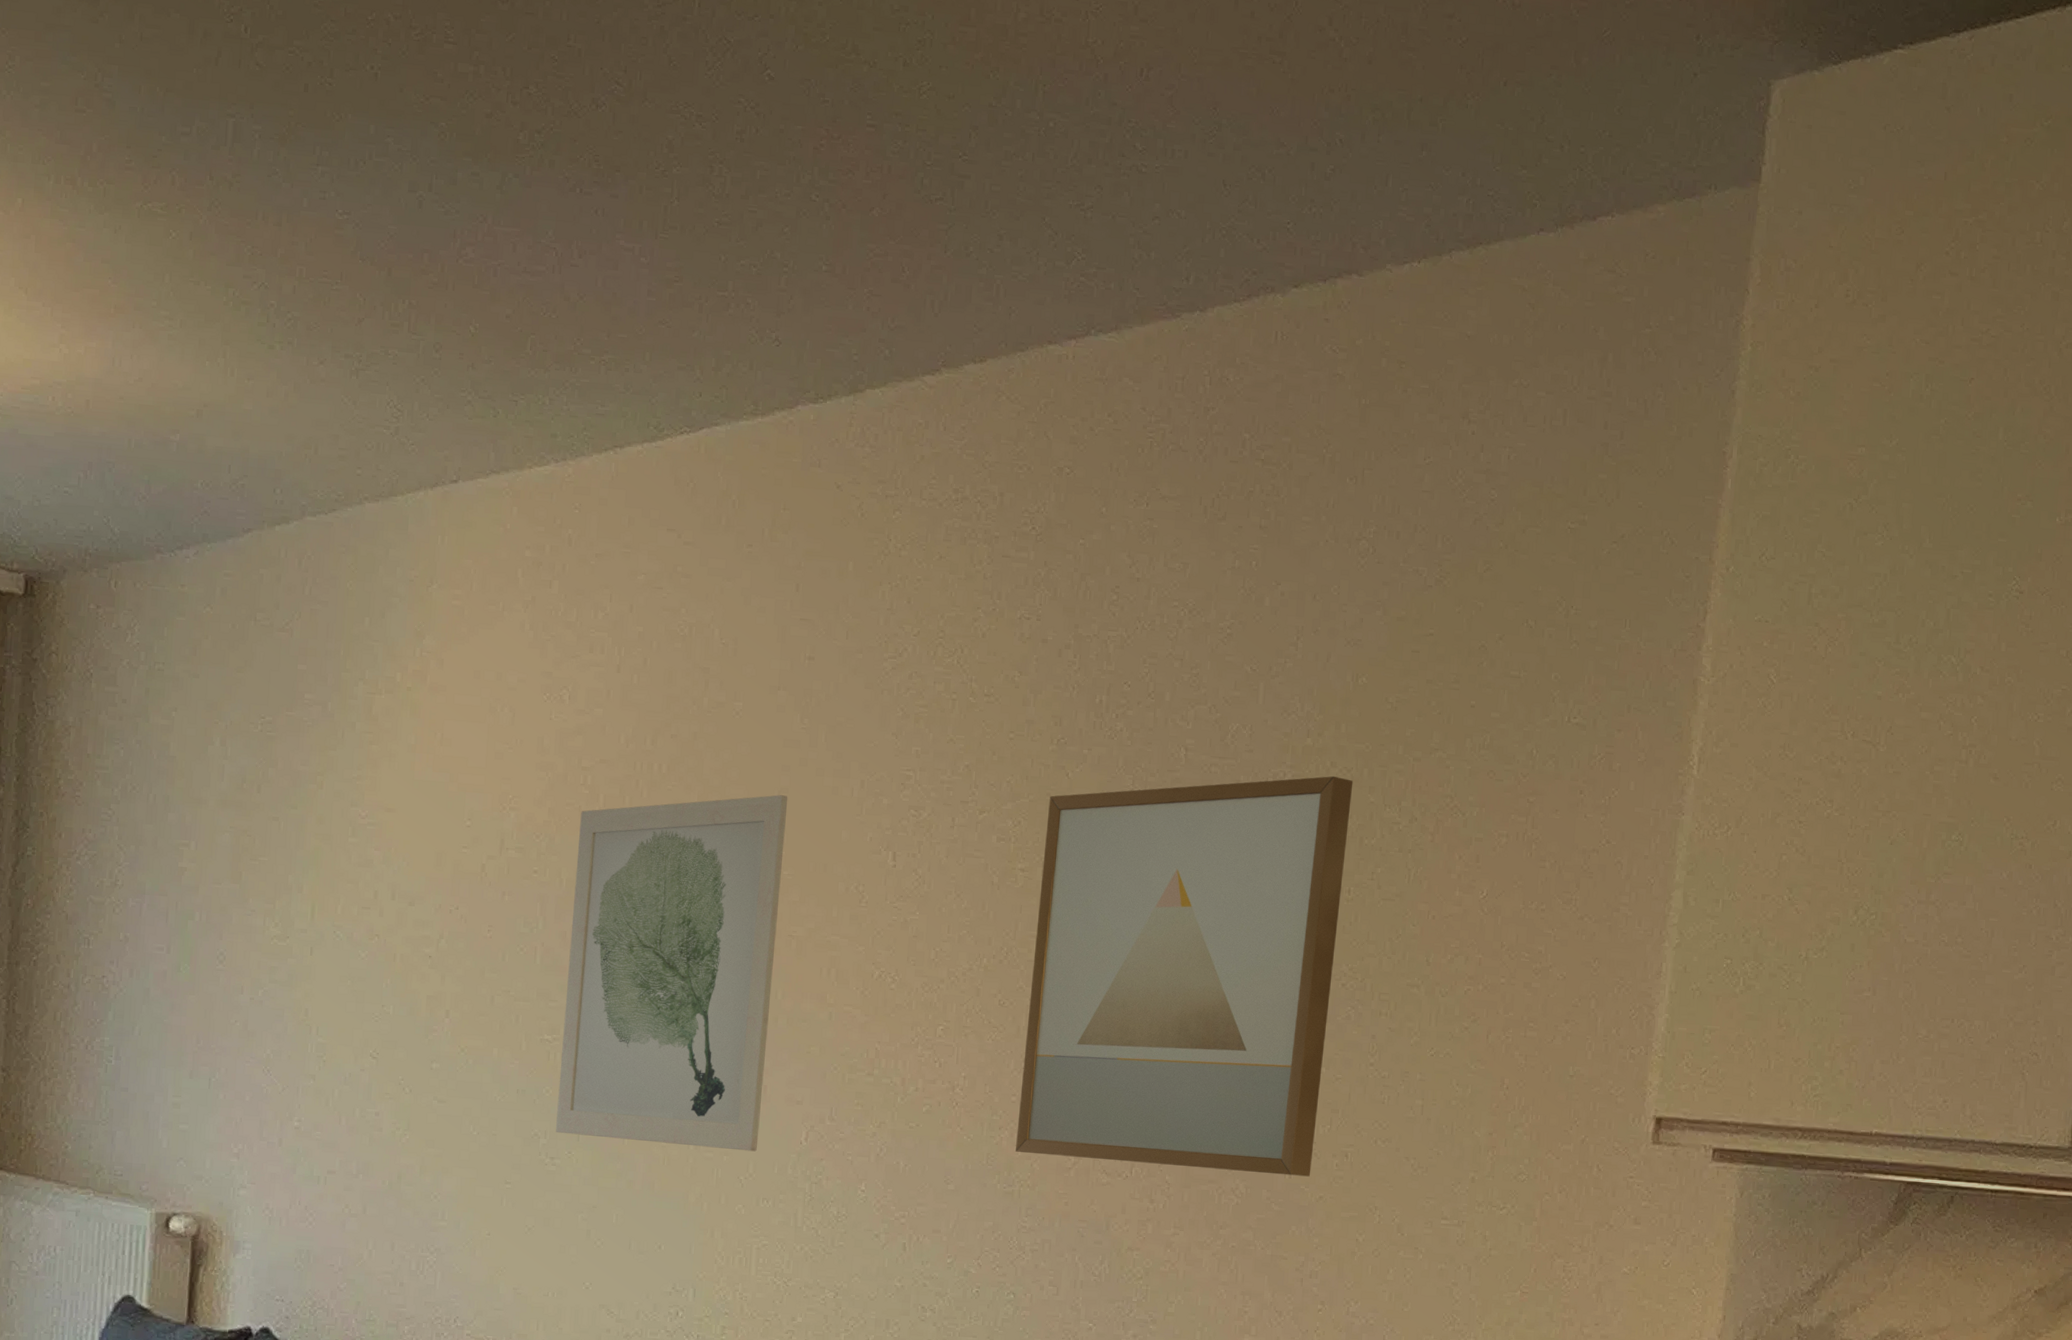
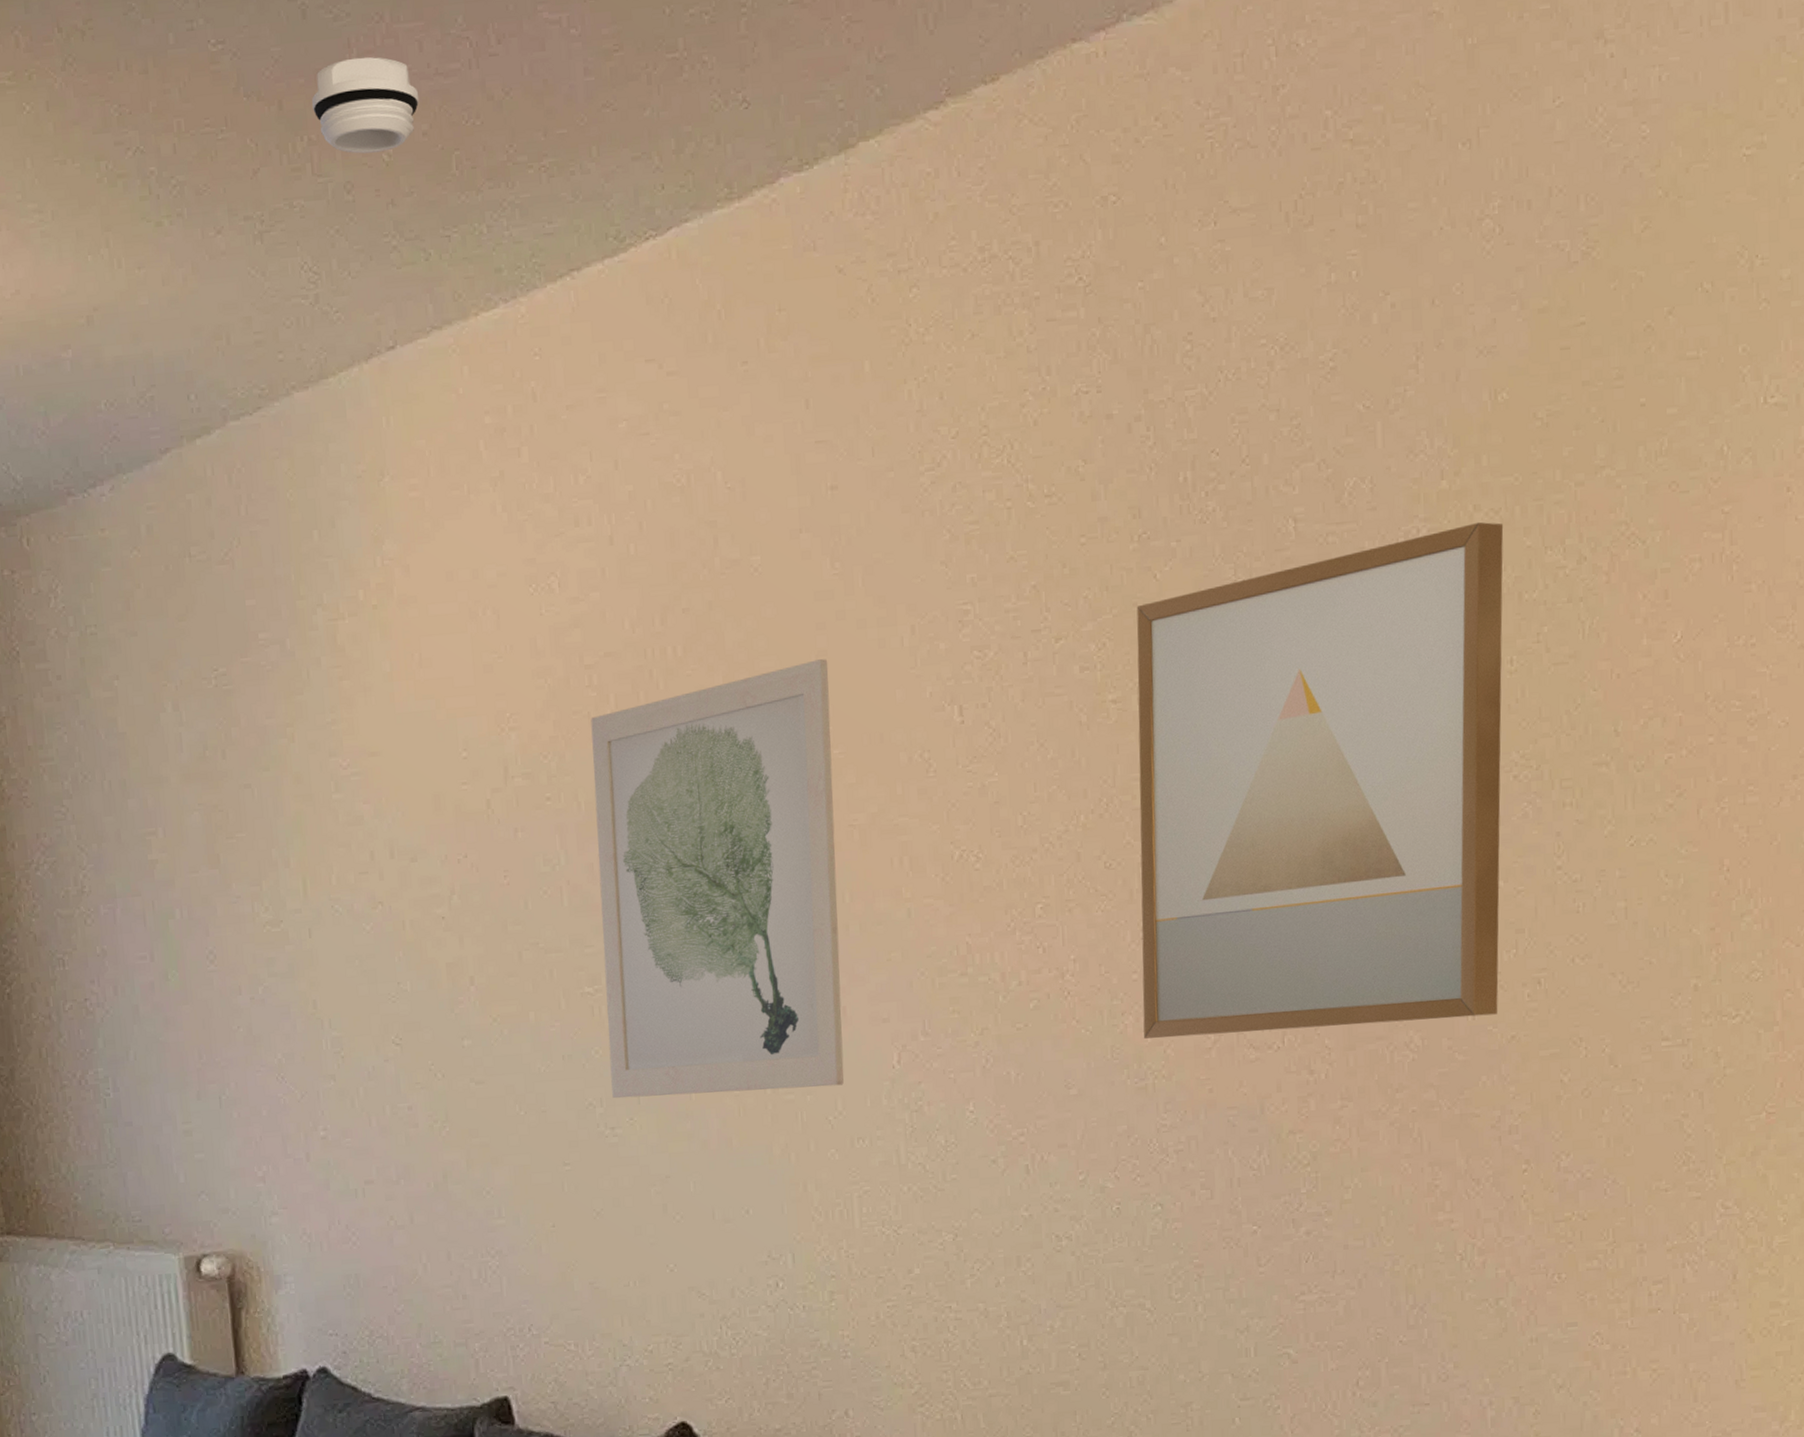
smoke detector: none [416,246,508,325] -> present [312,56,420,154]

